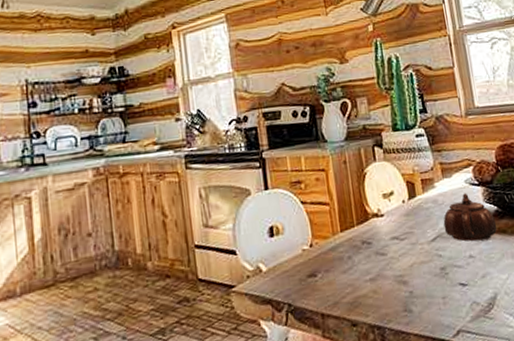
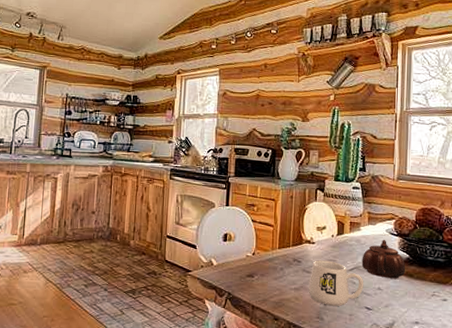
mug: none [386,234,453,293] -> present [308,260,364,306]

